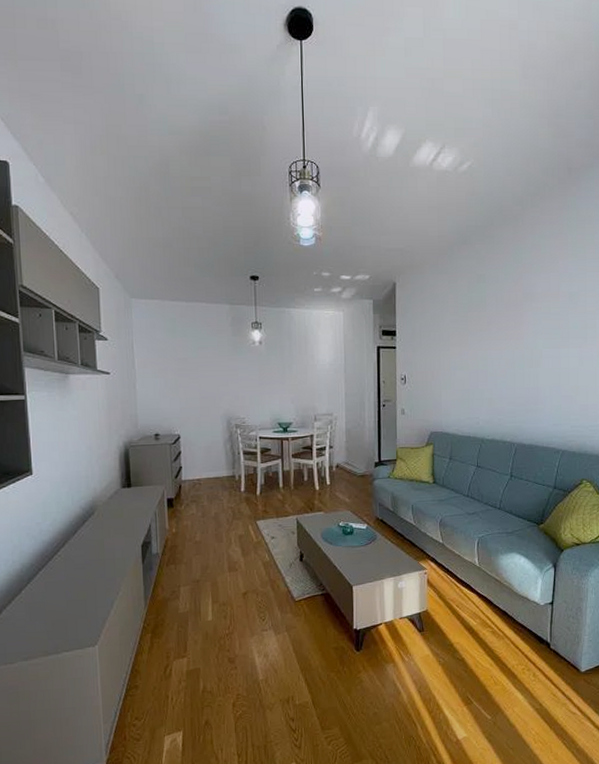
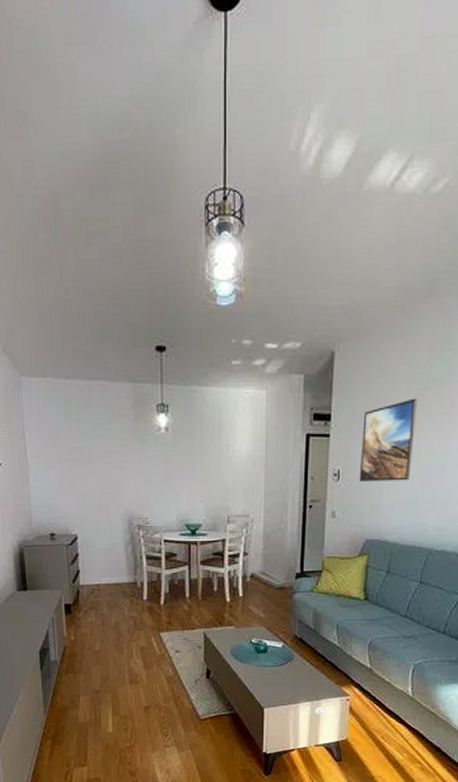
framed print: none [421,319,463,384] -> present [359,398,417,482]

